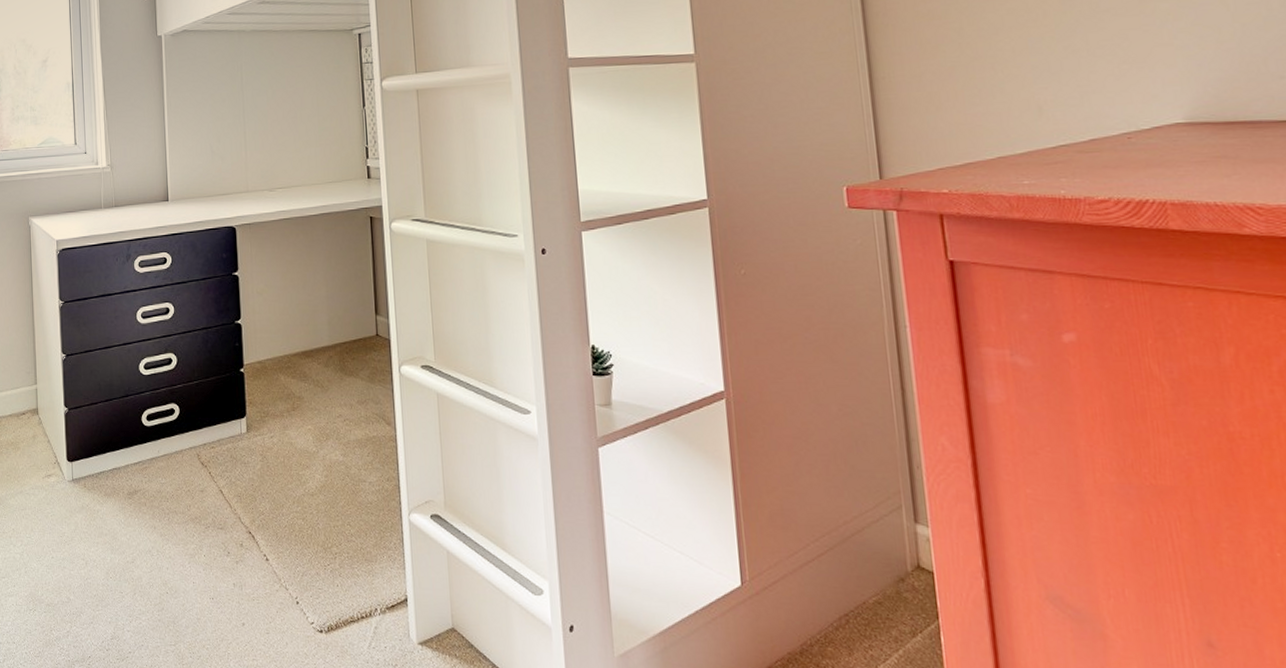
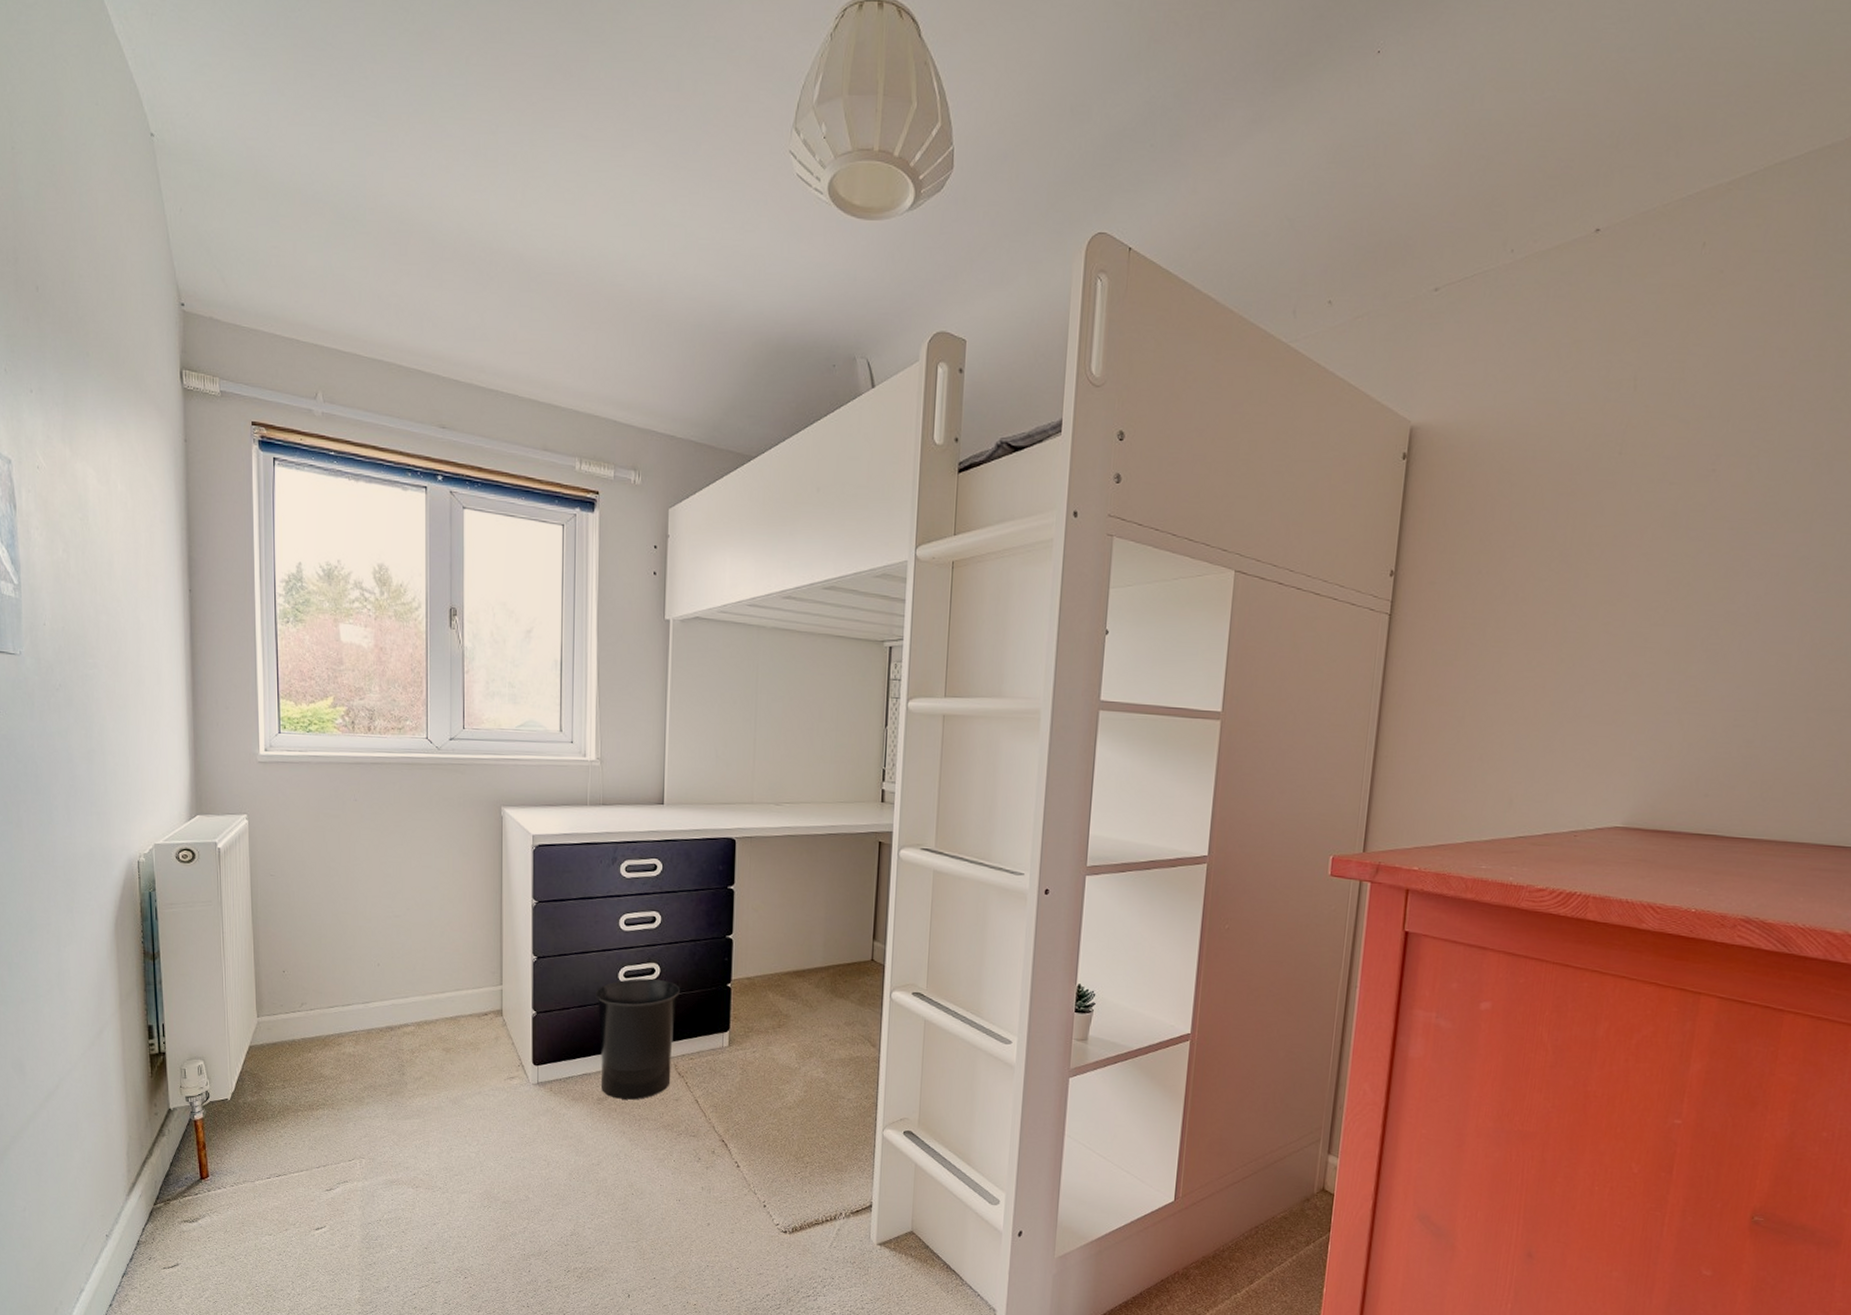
waste bin: none [119,368,196,493] -> present [594,978,680,1100]

